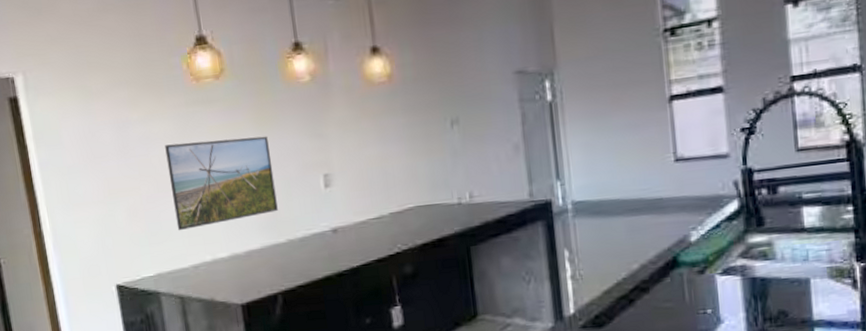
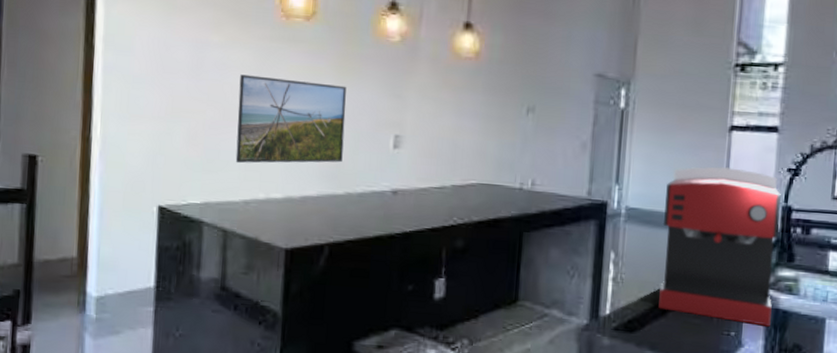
coffee maker: none [611,138,749,299] -> present [658,167,781,327]

